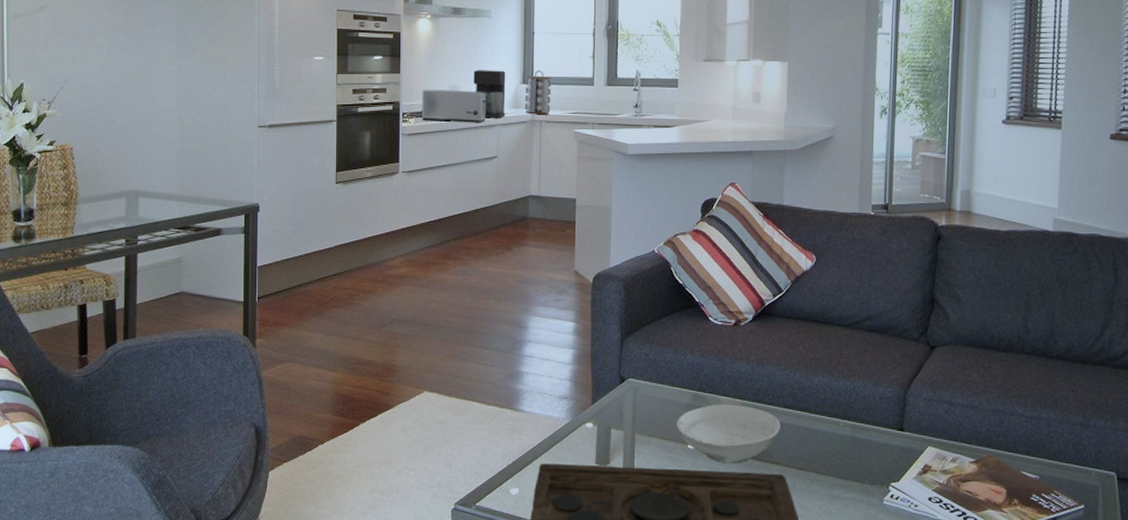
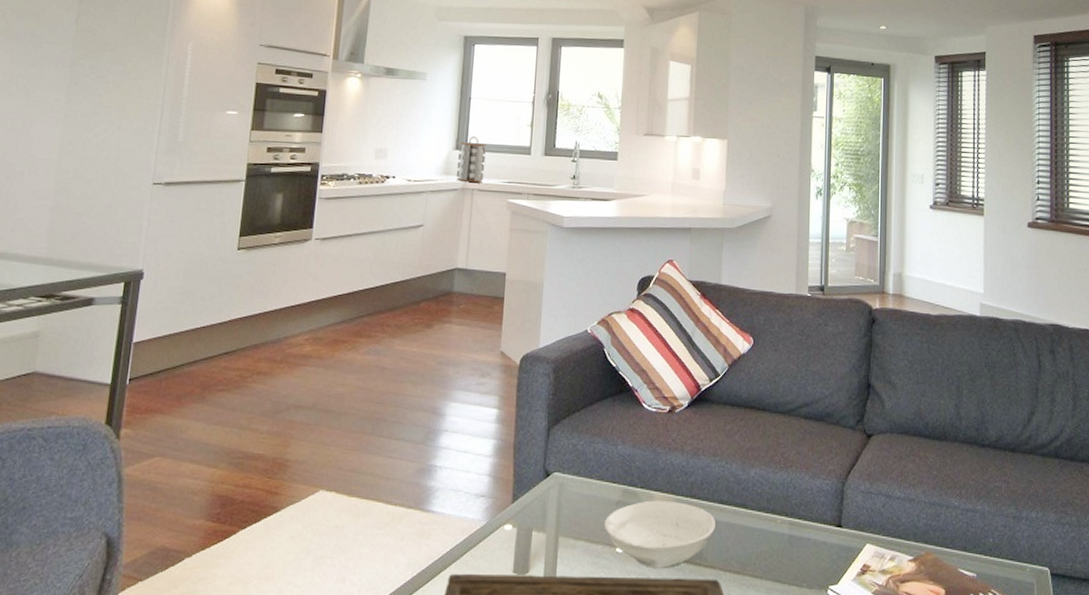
toaster: present [422,89,488,123] -> none [343,150,417,189]
coffee maker: present [473,70,506,120] -> none [402,133,438,186]

